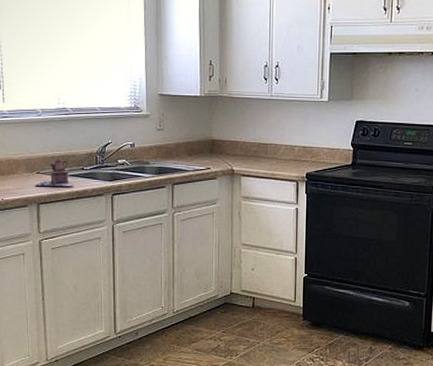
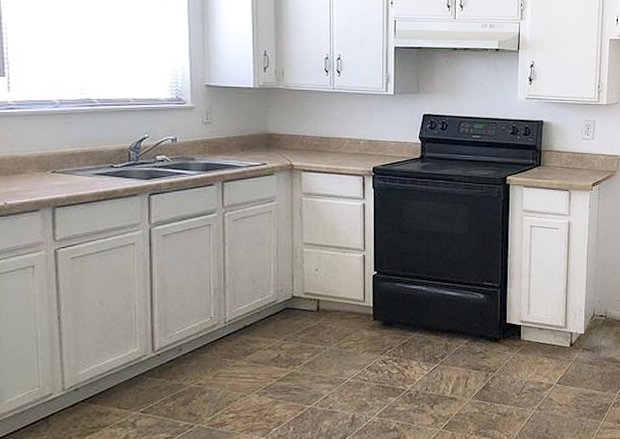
teapot: present [34,159,73,187] -> none [49,156,100,188]

